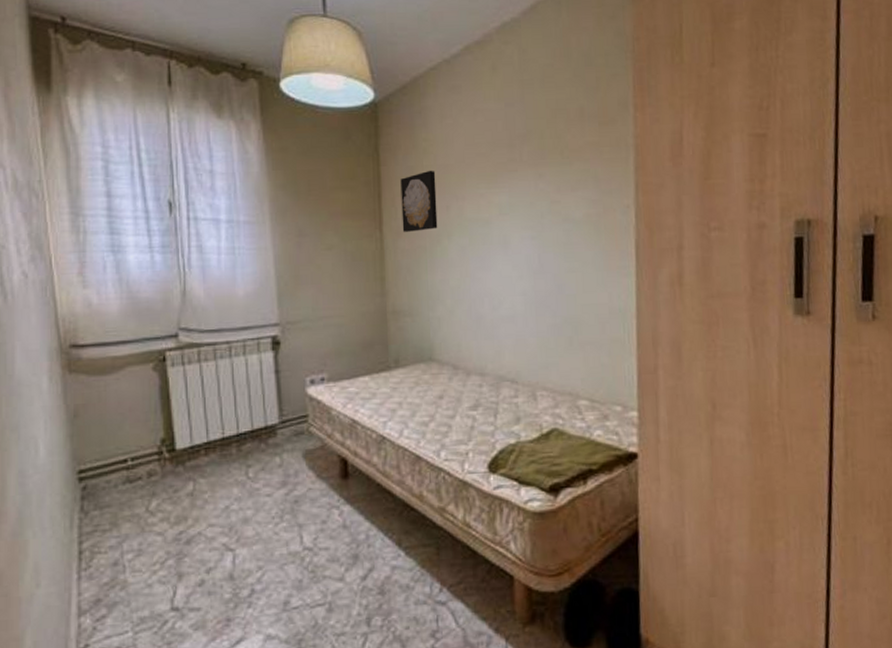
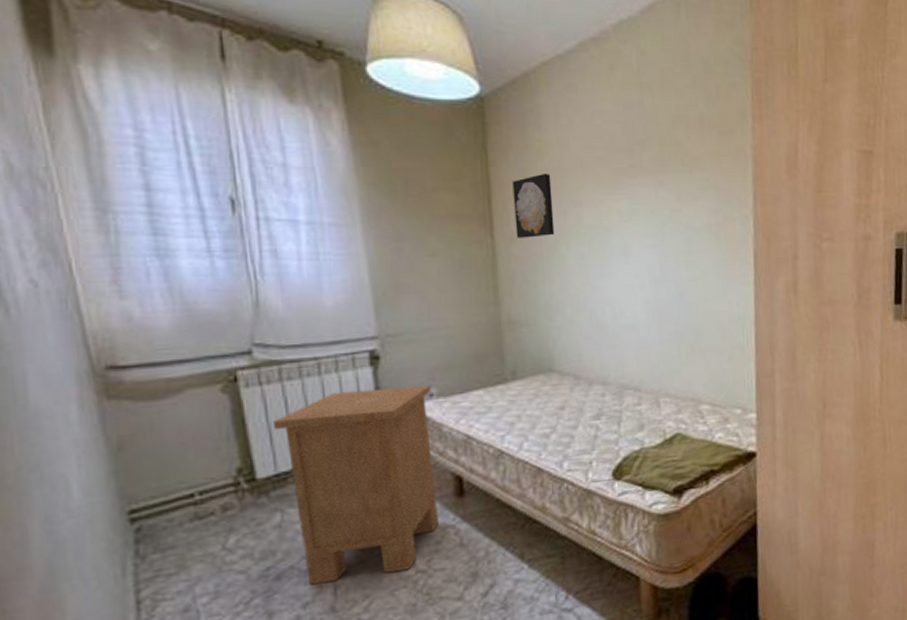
nightstand: none [190,370,325,552] -> present [272,385,439,586]

